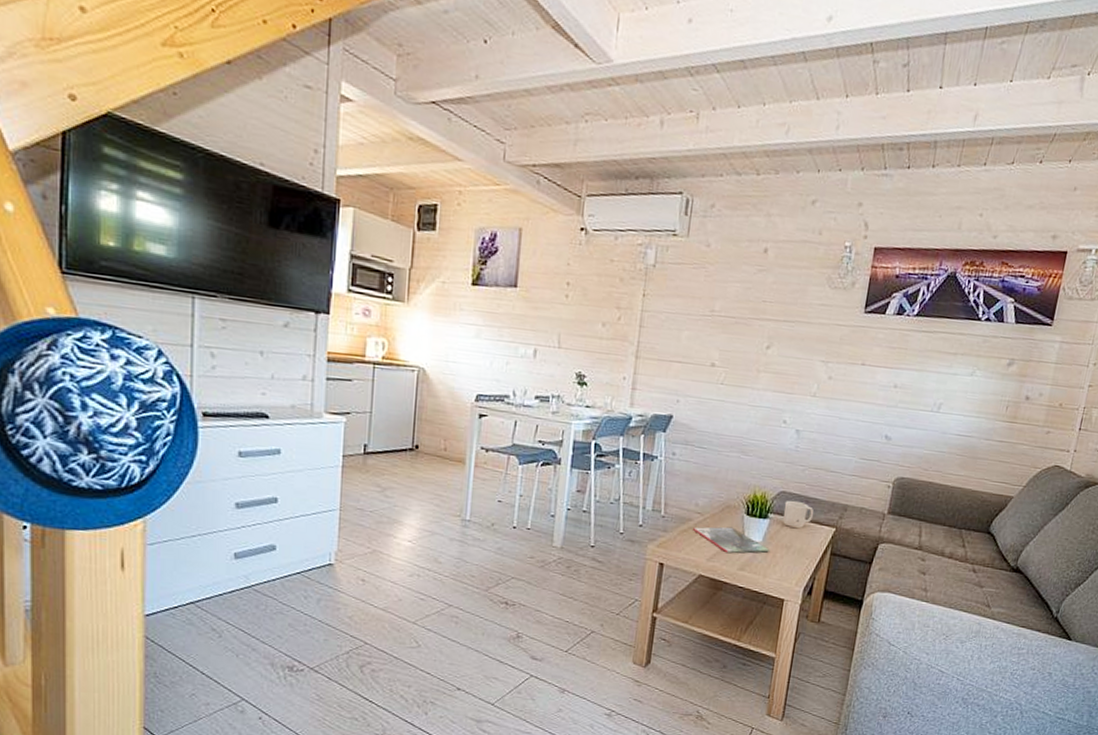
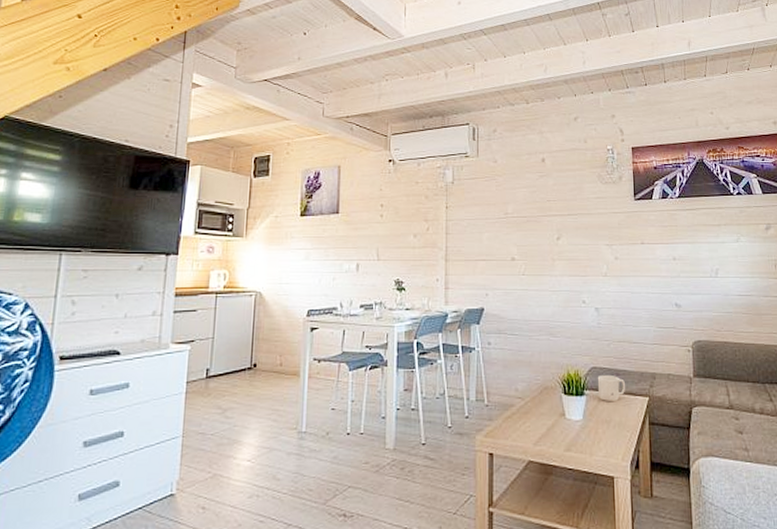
magazine: present [693,527,770,554] -> none [516,408,592,435]

